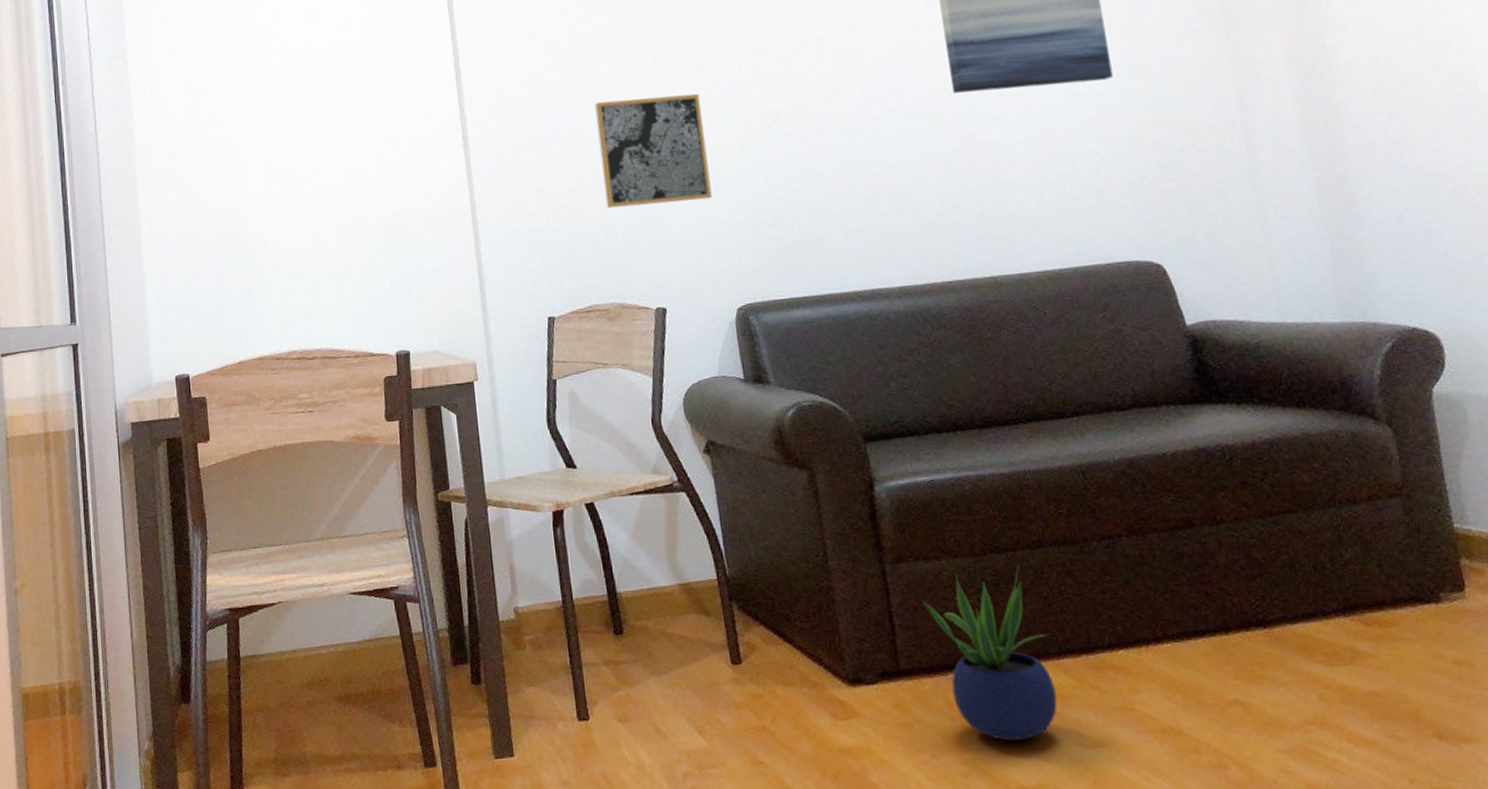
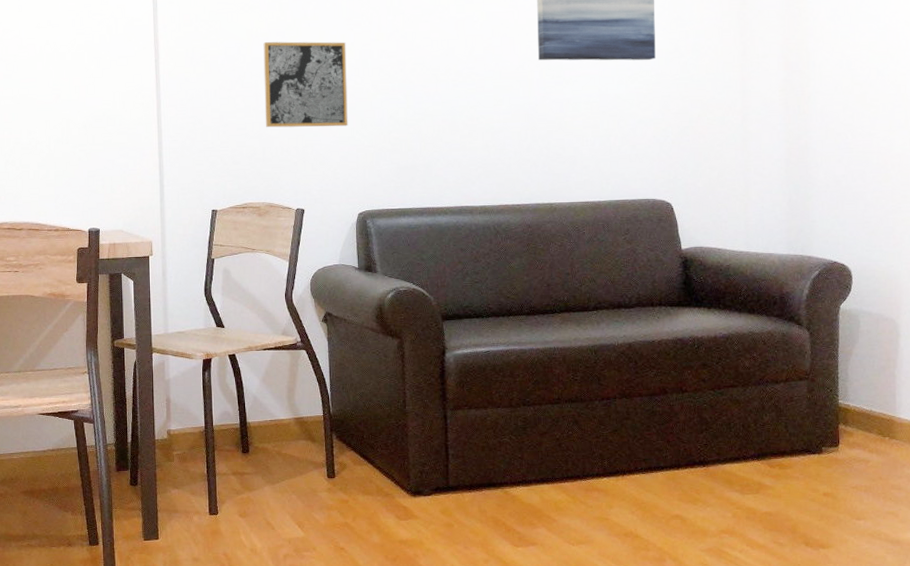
potted plant: present [921,565,1058,741] -> none [470,415,556,538]

